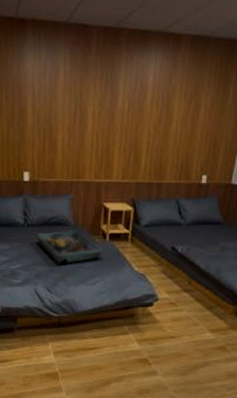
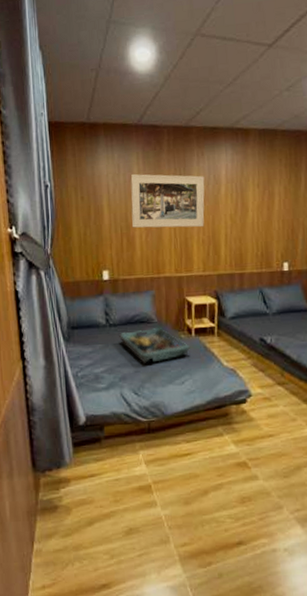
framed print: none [54,76,131,135] -> present [130,174,205,228]

